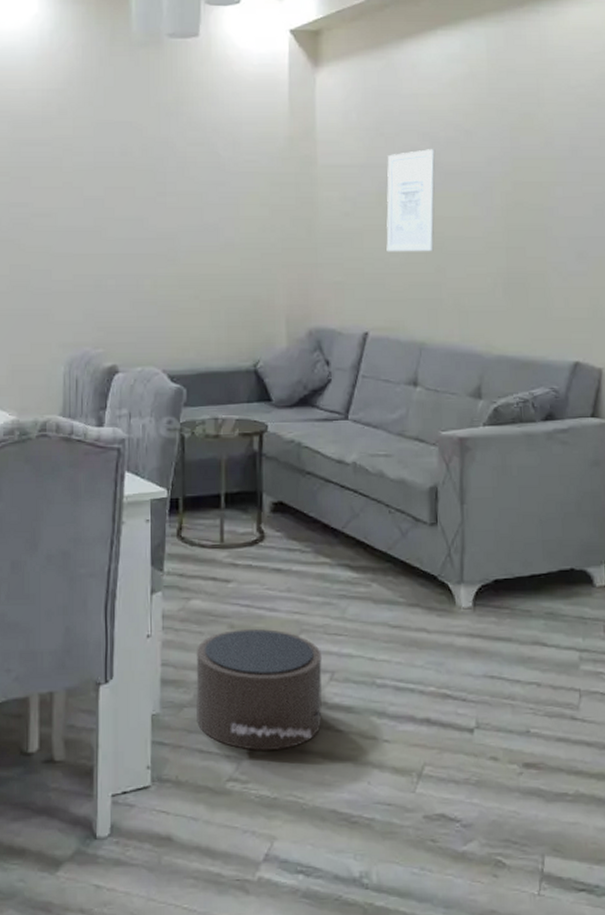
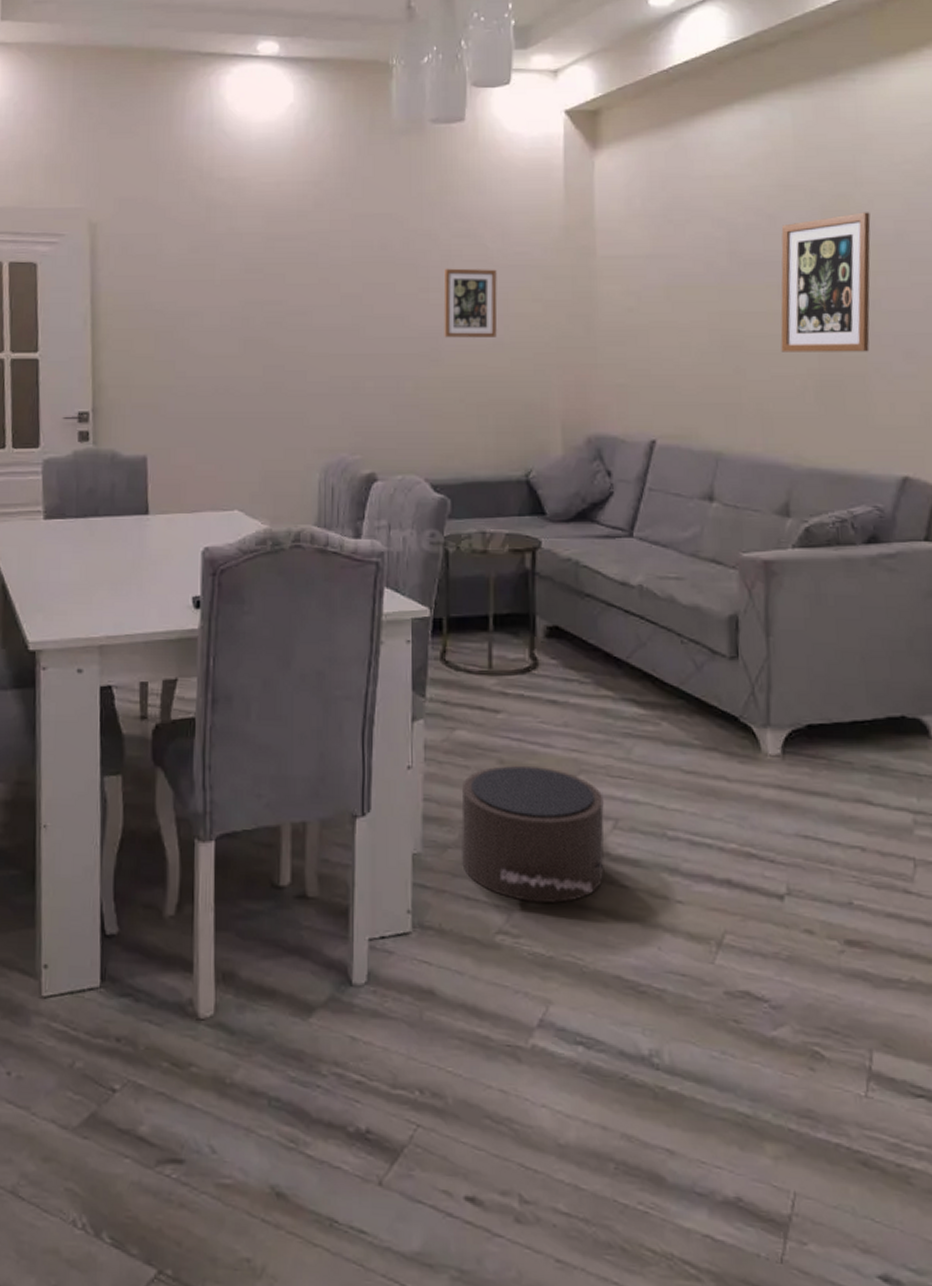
picture frame: none [180,174,229,239] -> present [444,268,497,338]
wall art: present [386,149,436,251] -> none [676,236,733,350]
wall art: none [475,129,551,253] -> present [780,212,871,352]

